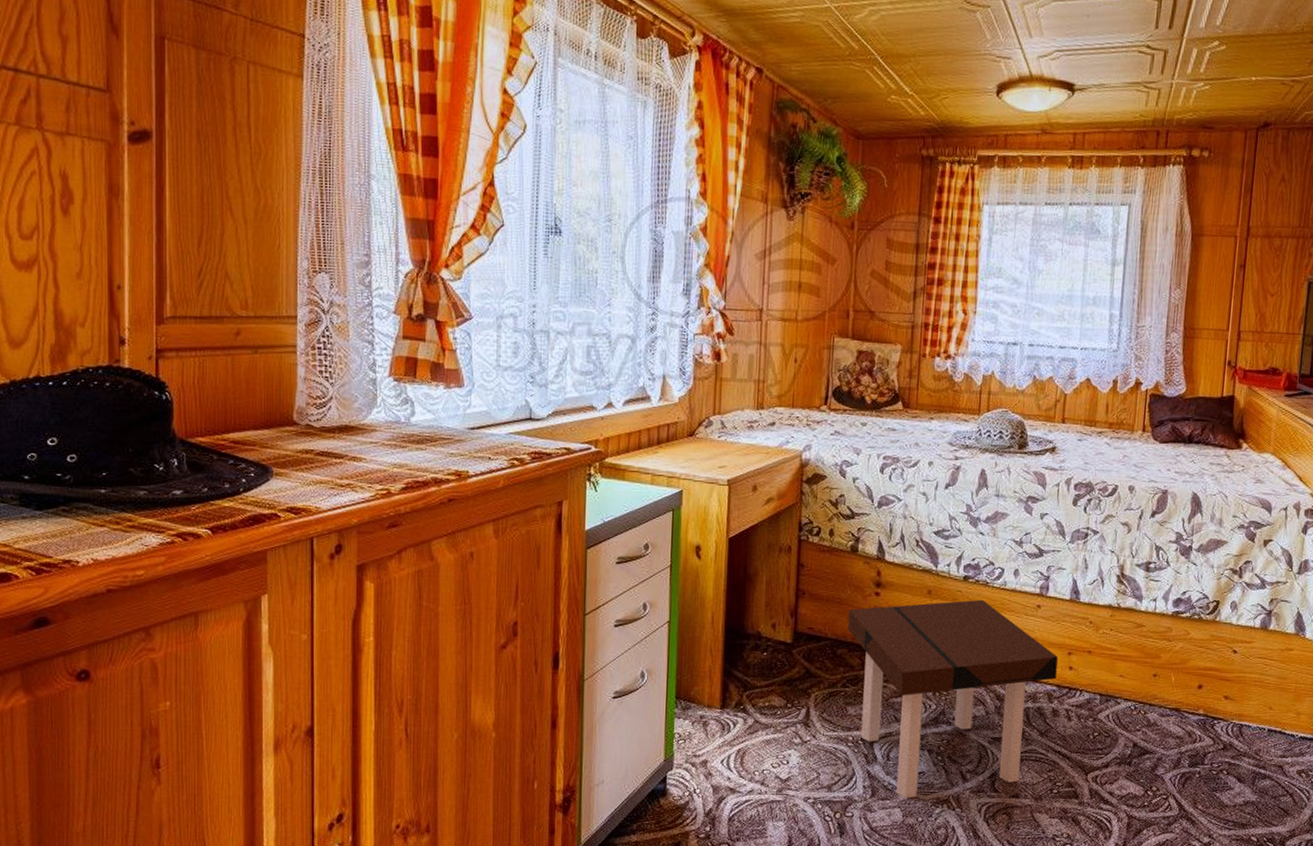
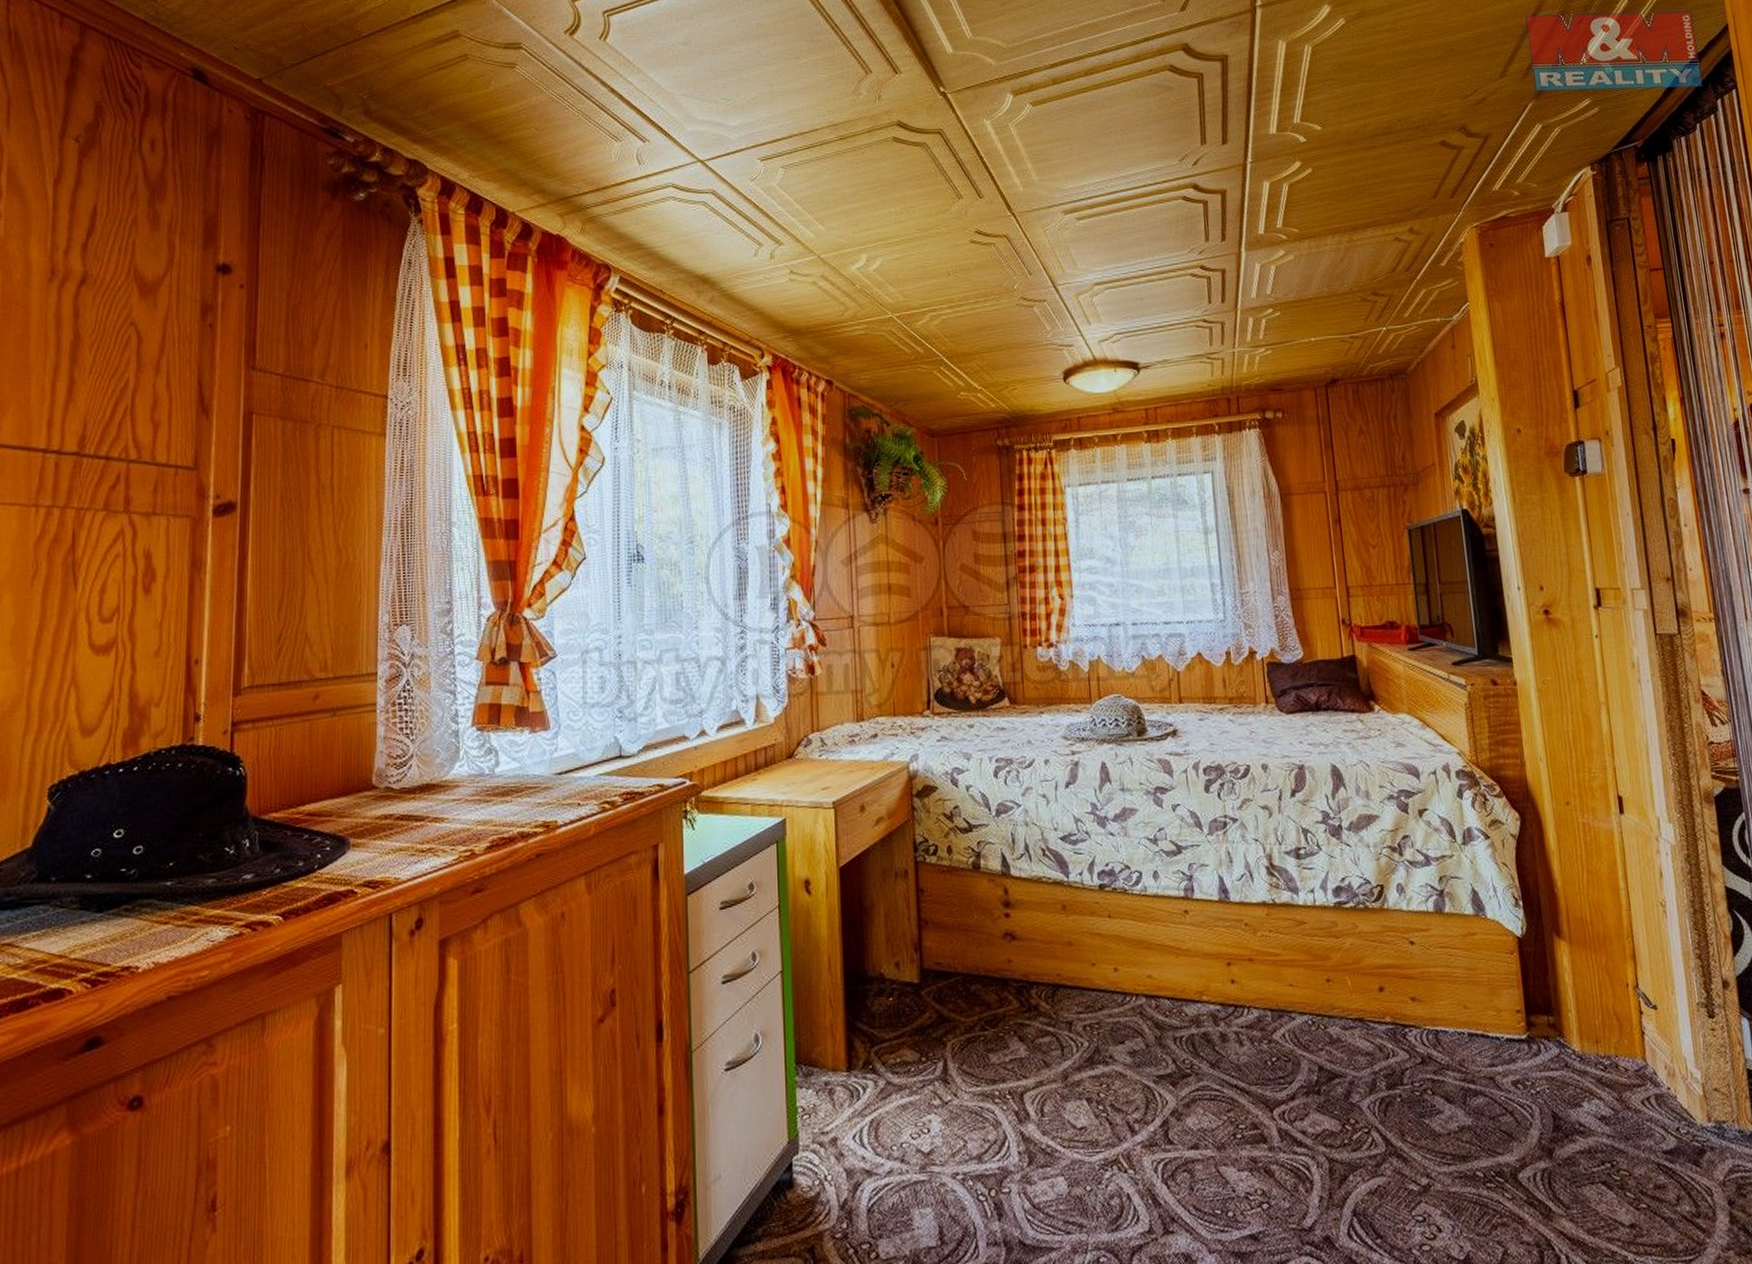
side table: present [847,599,1058,799] -> none [977,909,1218,1163]

